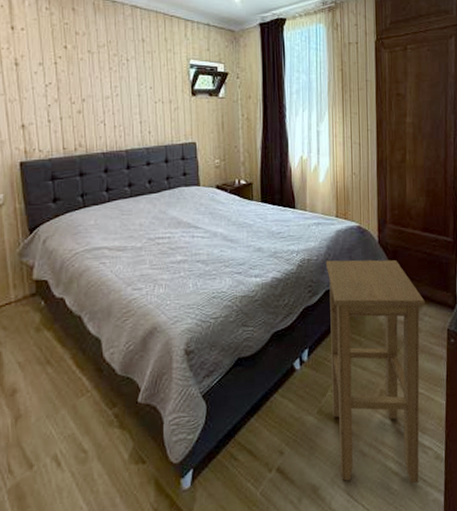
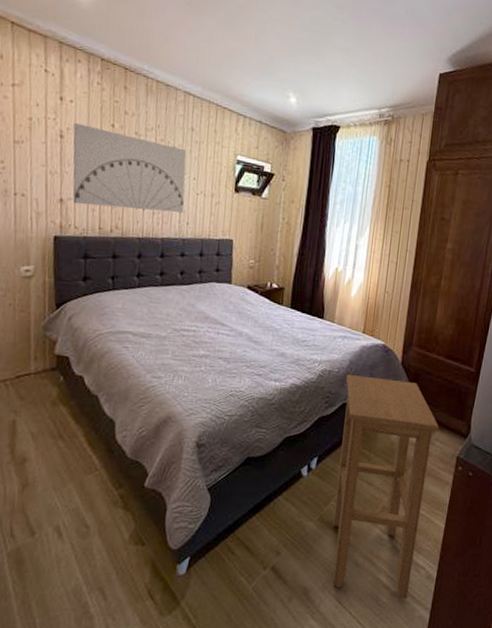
wall art: none [27,50,144,128] -> present [72,123,187,213]

